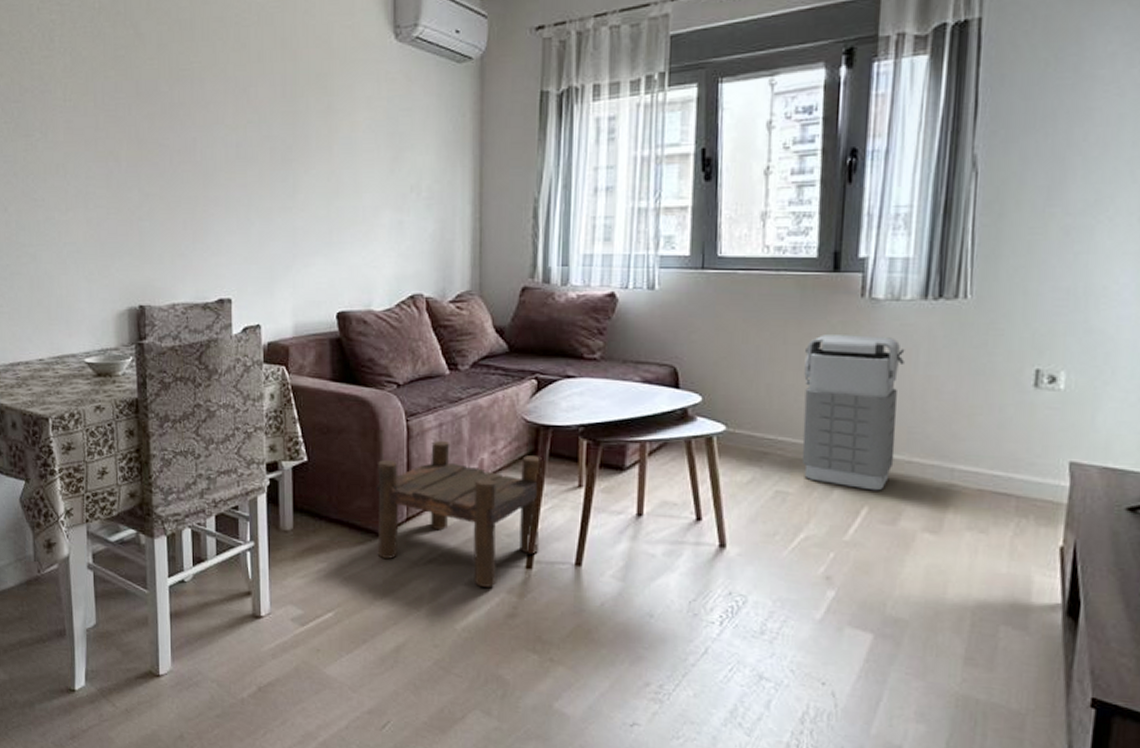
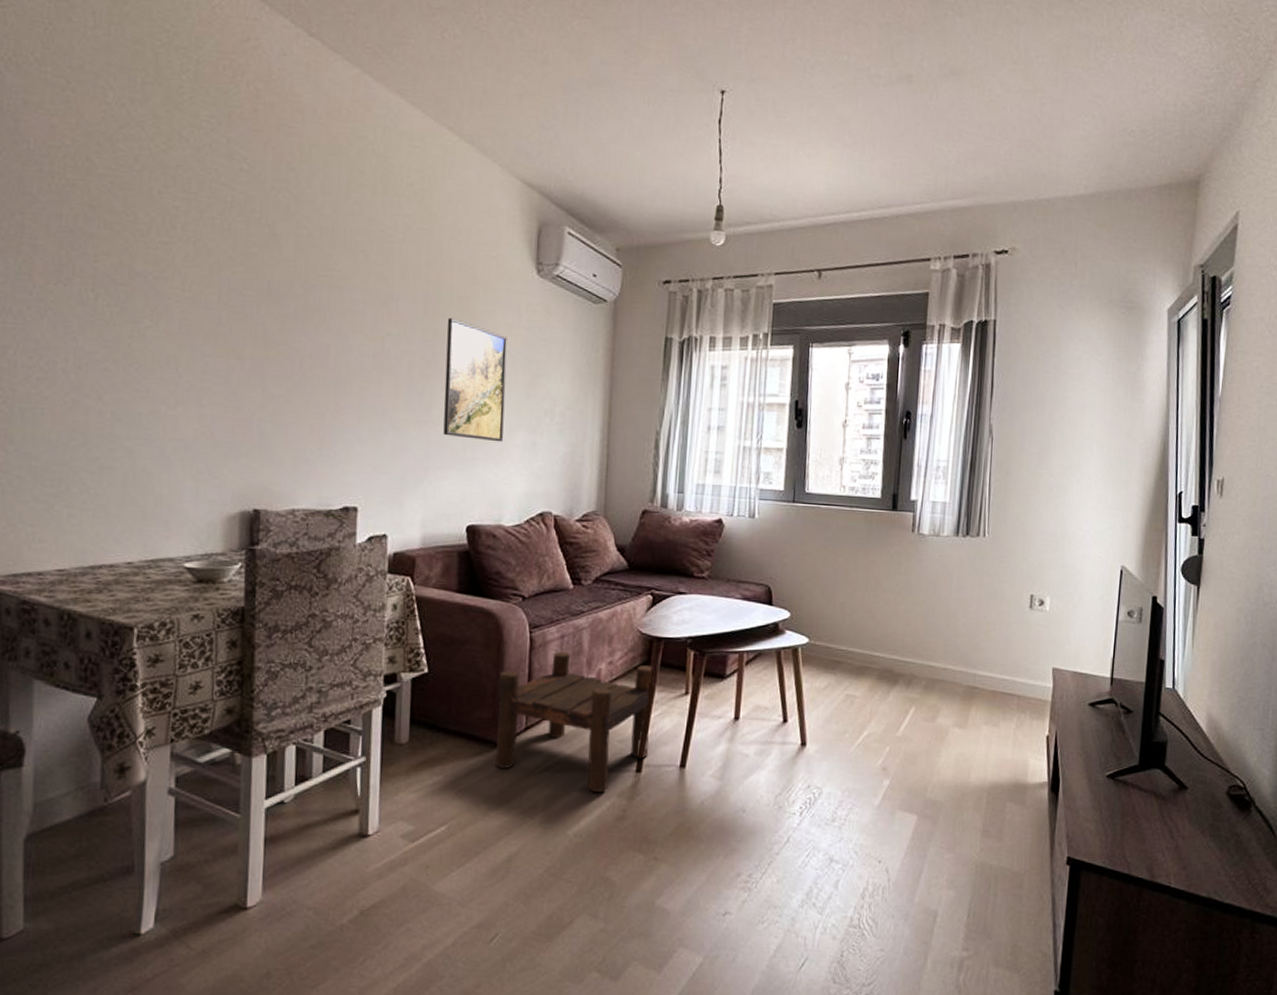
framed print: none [305,97,369,224] -> present [443,318,507,442]
grenade: present [801,335,905,491] -> none [866,562,943,693]

